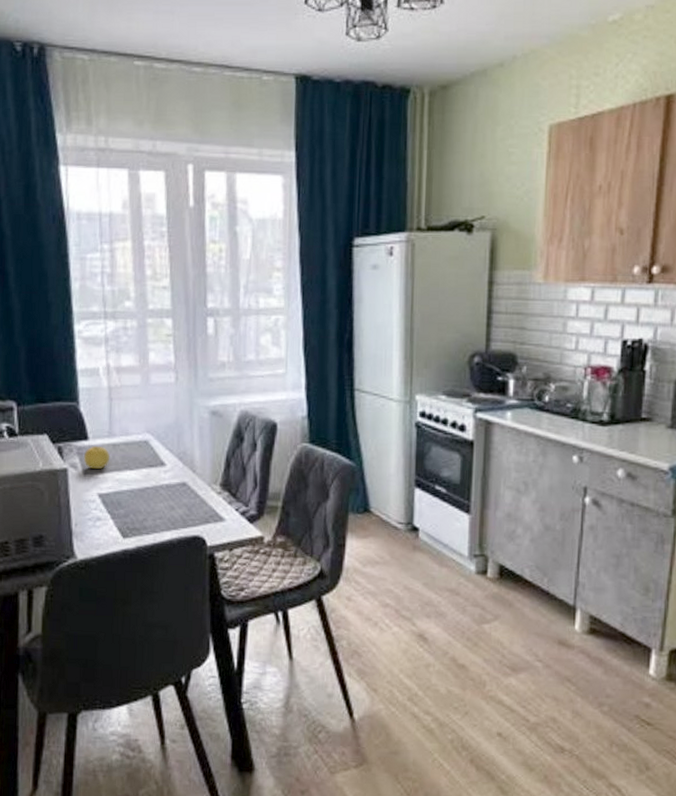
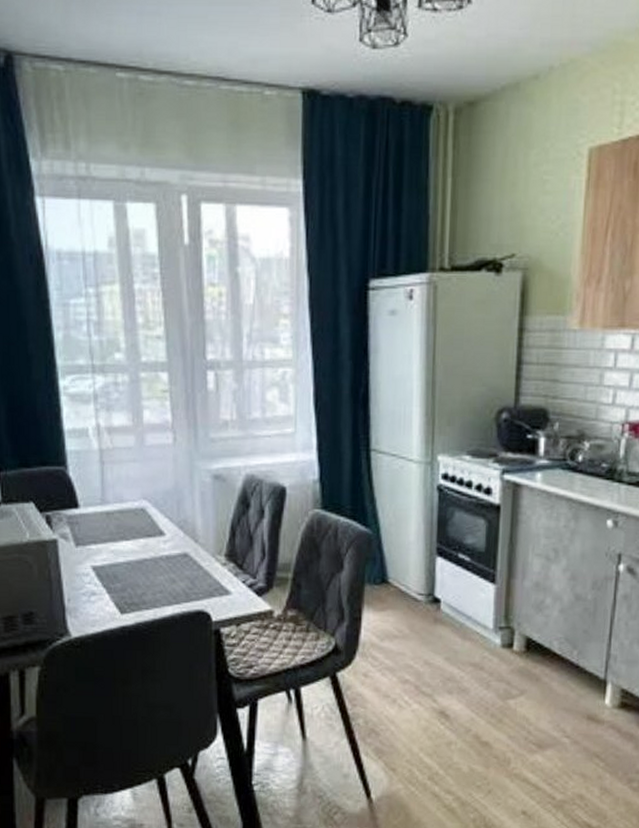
fruit: present [83,445,111,469] -> none [74,514,104,539]

